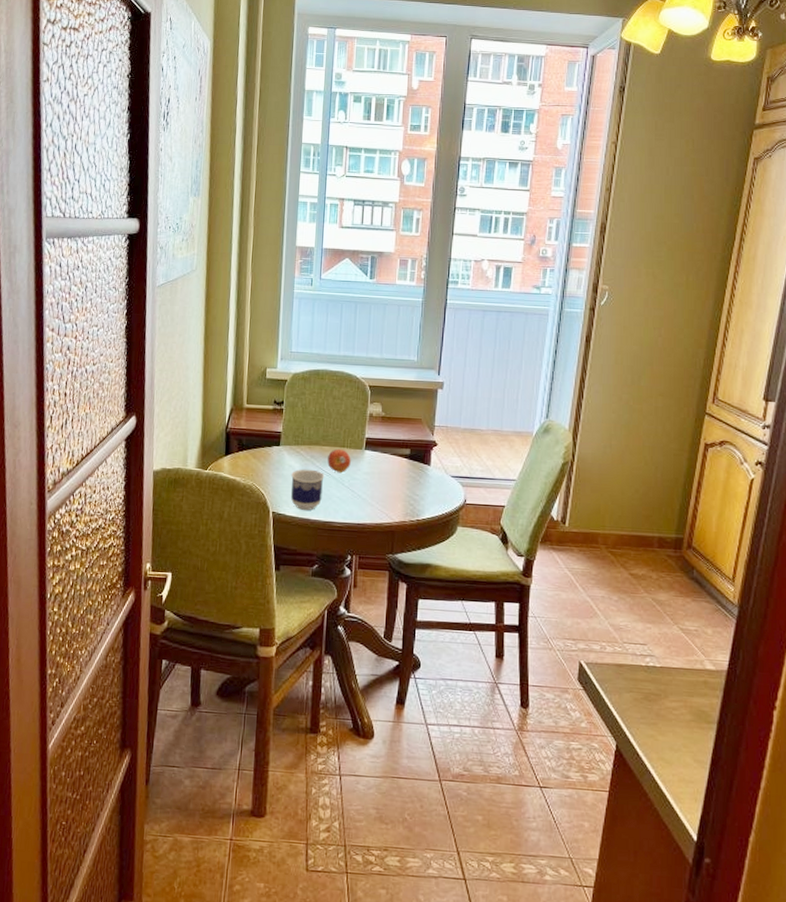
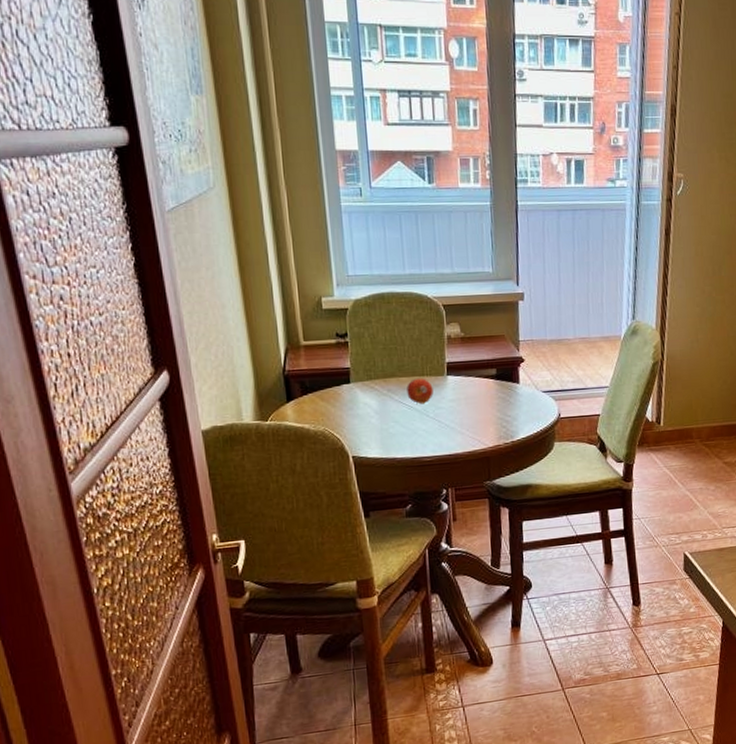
cup: present [291,469,324,510] -> none [368,404,406,449]

